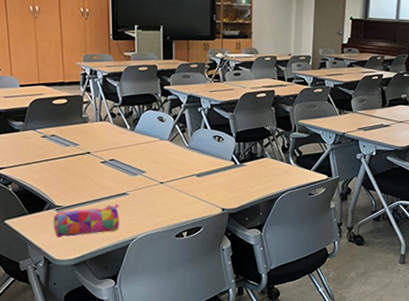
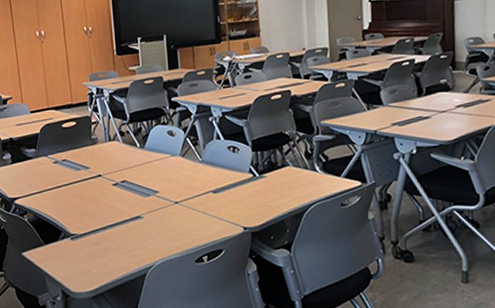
pencil case: present [53,204,120,238] -> none [69,229,136,269]

